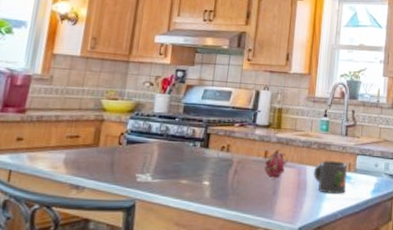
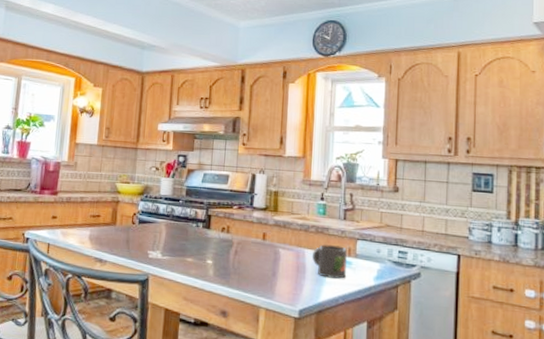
fruit: present [264,147,288,180] -> none [263,230,286,262]

